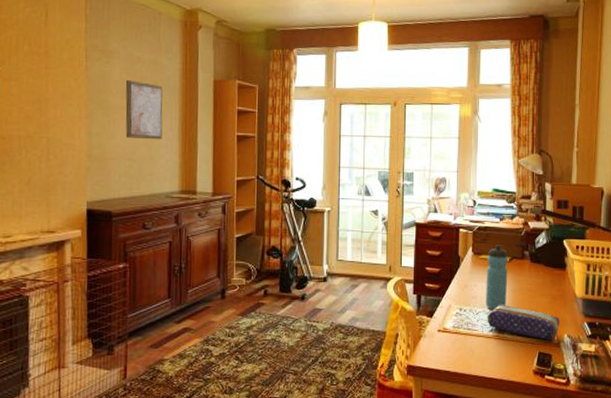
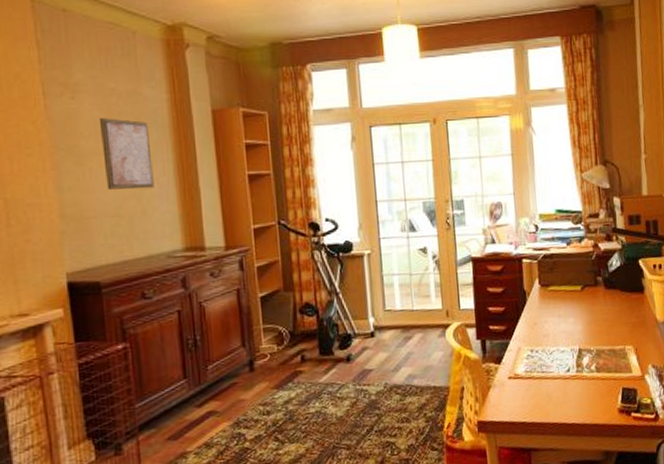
water bottle: present [486,245,508,310] -> none [556,273,583,347]
pencil case: present [487,305,560,341] -> none [562,339,643,374]

